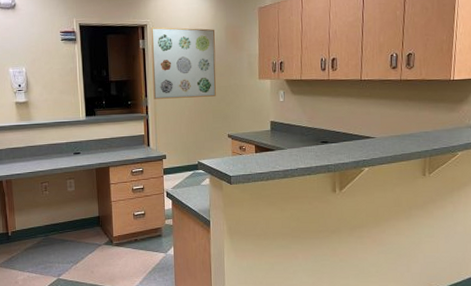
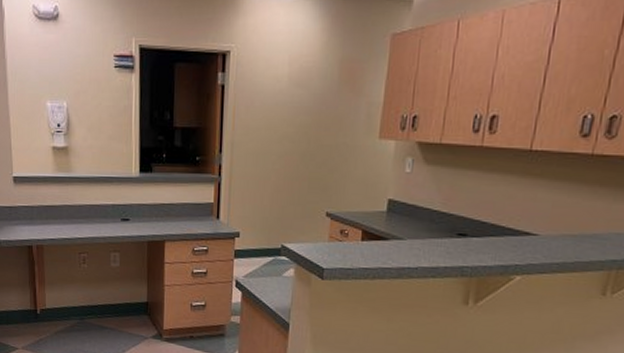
wall art: present [151,27,216,99] -> none [230,55,325,158]

